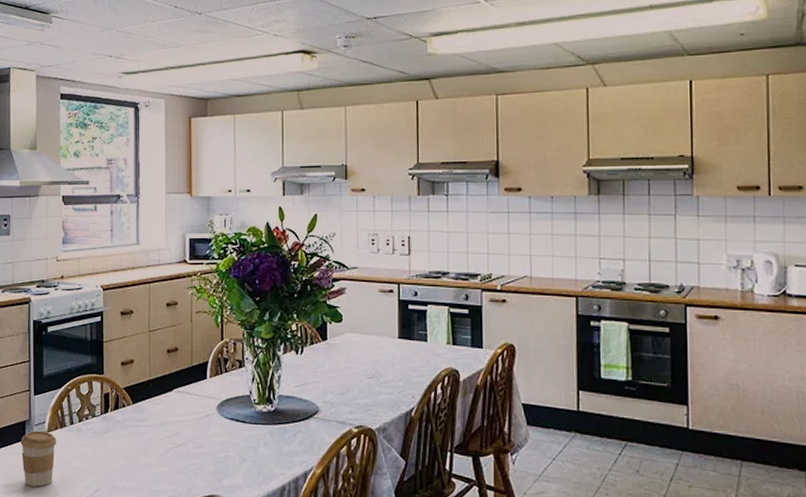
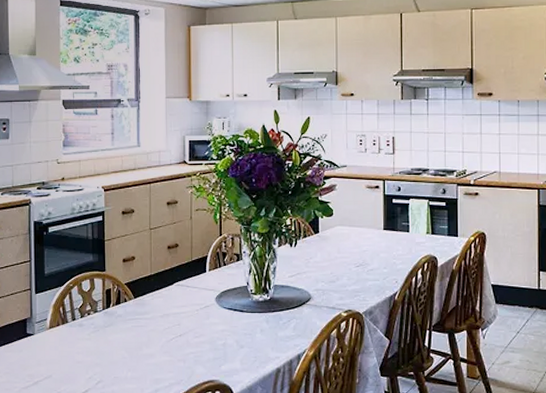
coffee cup: present [20,430,57,487] -> none [21,327,59,382]

